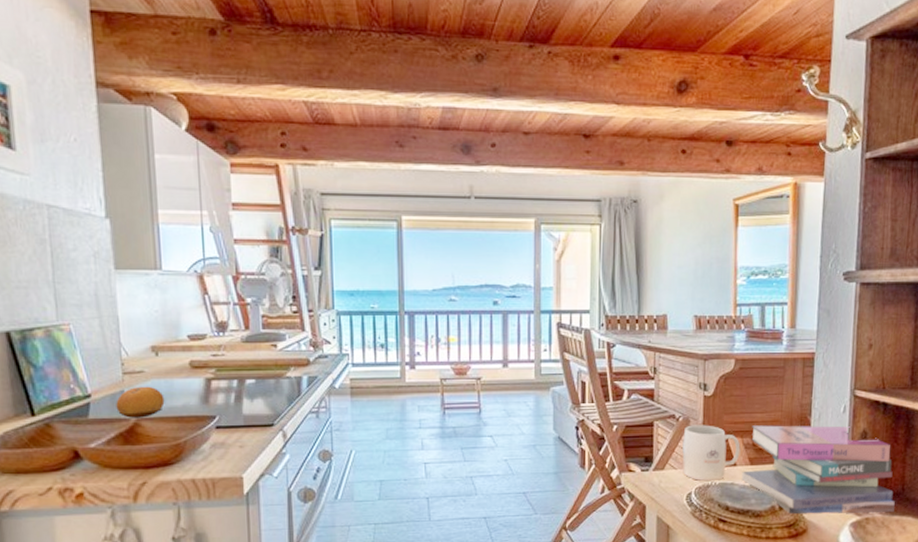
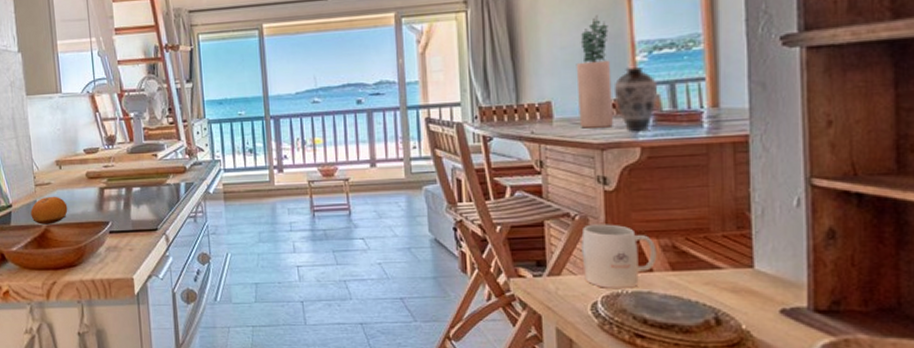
vase: none [688,240,718,340] -> present [576,15,613,129]
decorative vase: none [718,288,752,344] -> present [613,67,658,131]
books: present [741,425,895,515] -> none [661,223,888,334]

